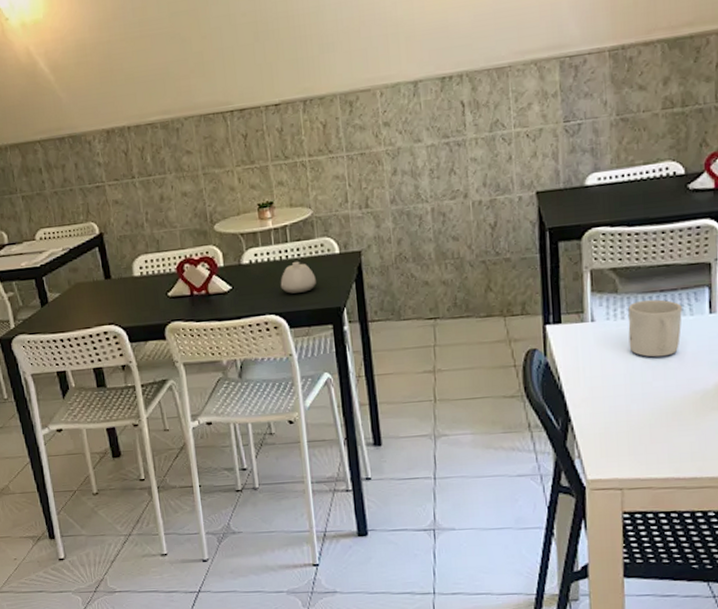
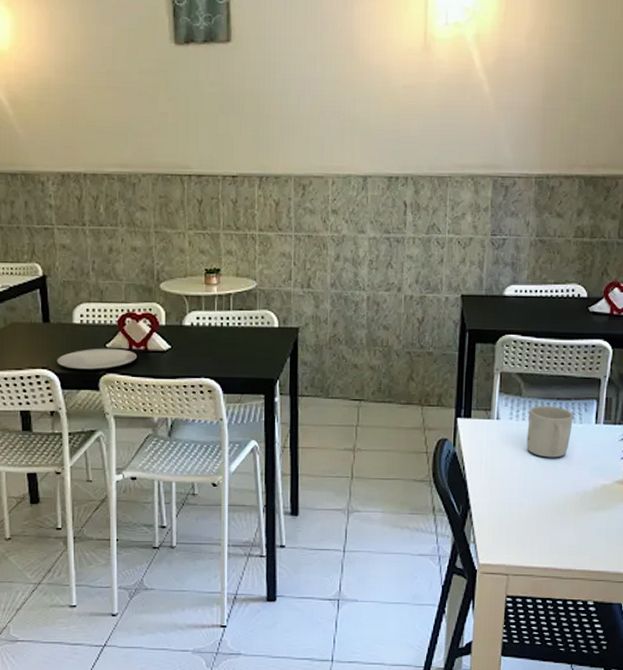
plate: none [122,295,200,322] -> present [57,348,138,370]
sugar bowl: present [280,261,317,294] -> none [219,329,254,360]

